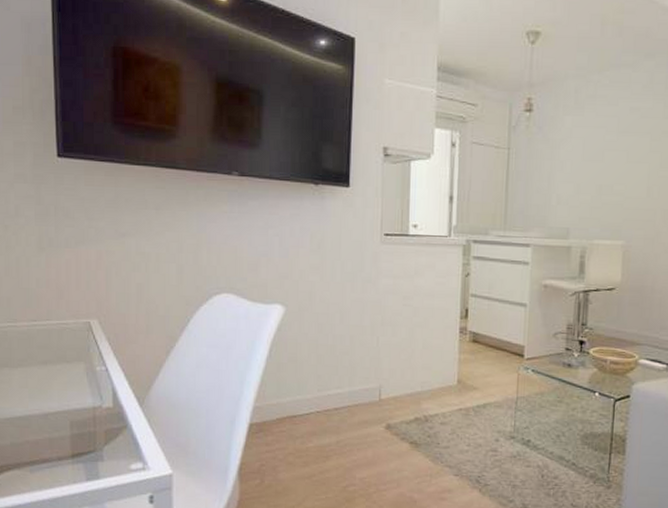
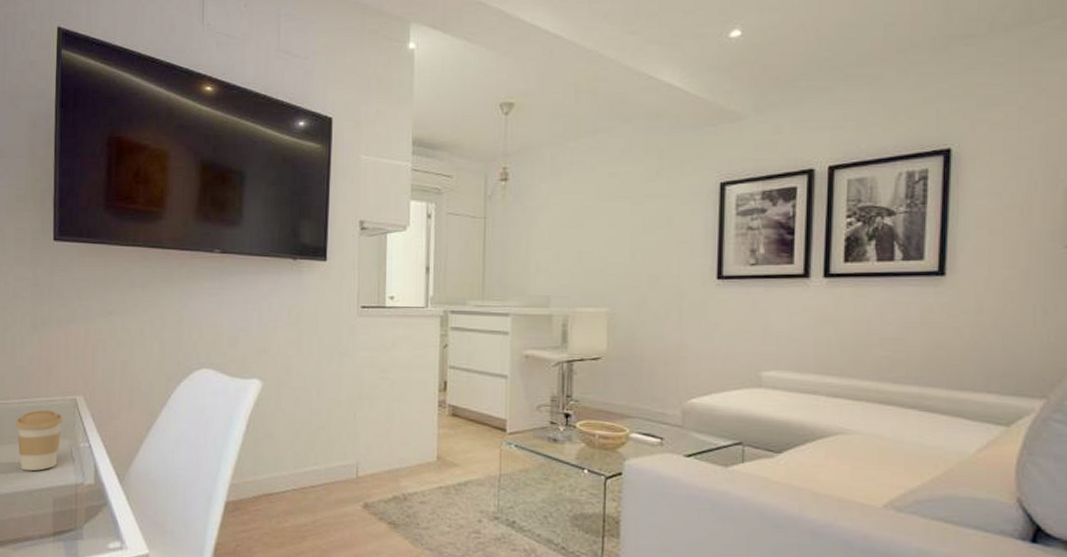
coffee cup: none [25,332,78,395] -> present [15,409,64,471]

